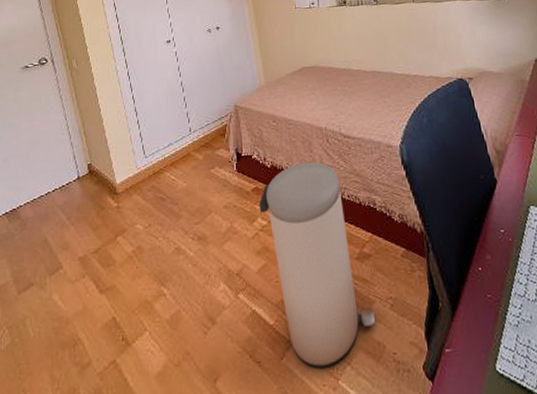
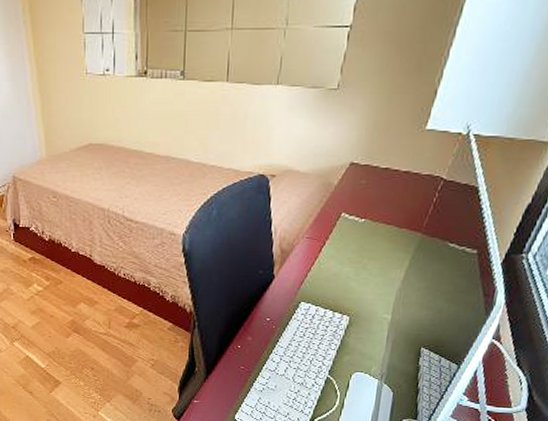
pedal bin: present [259,161,376,370] -> none [35,239,137,403]

